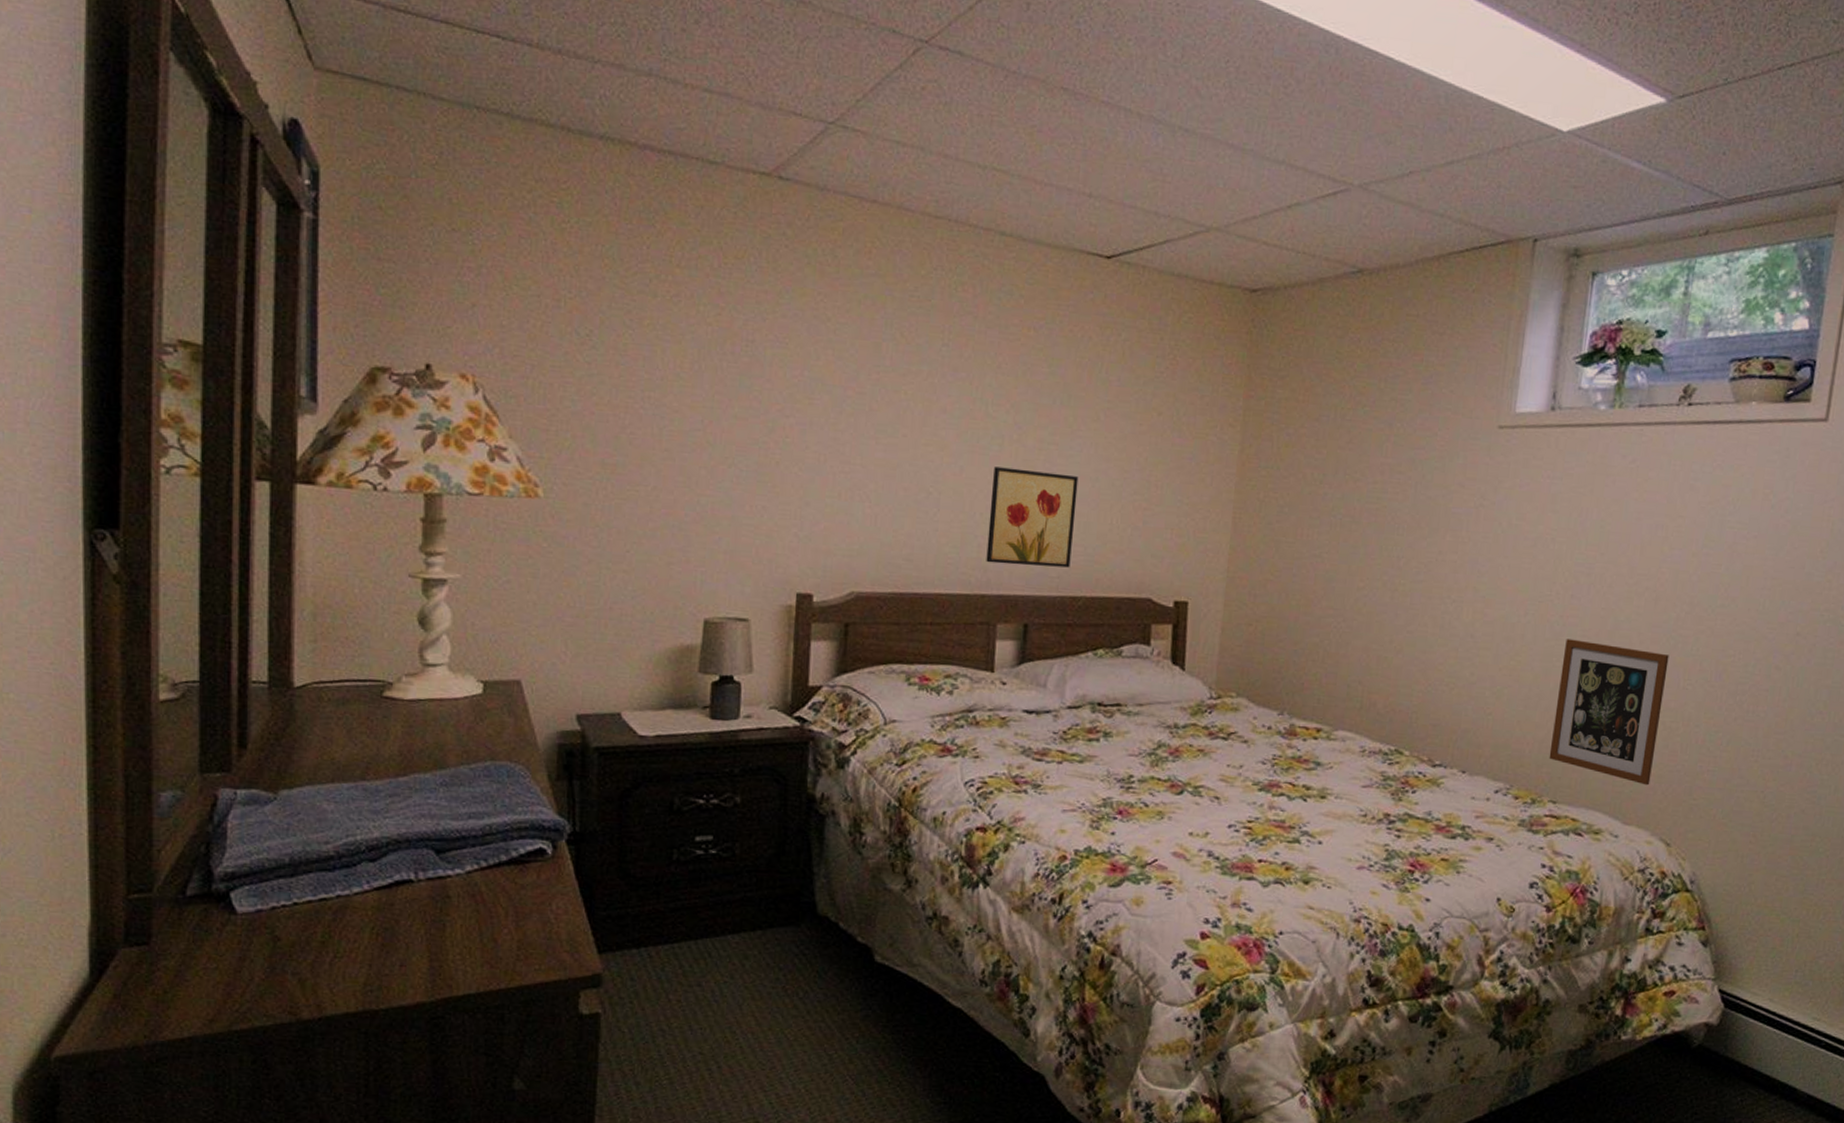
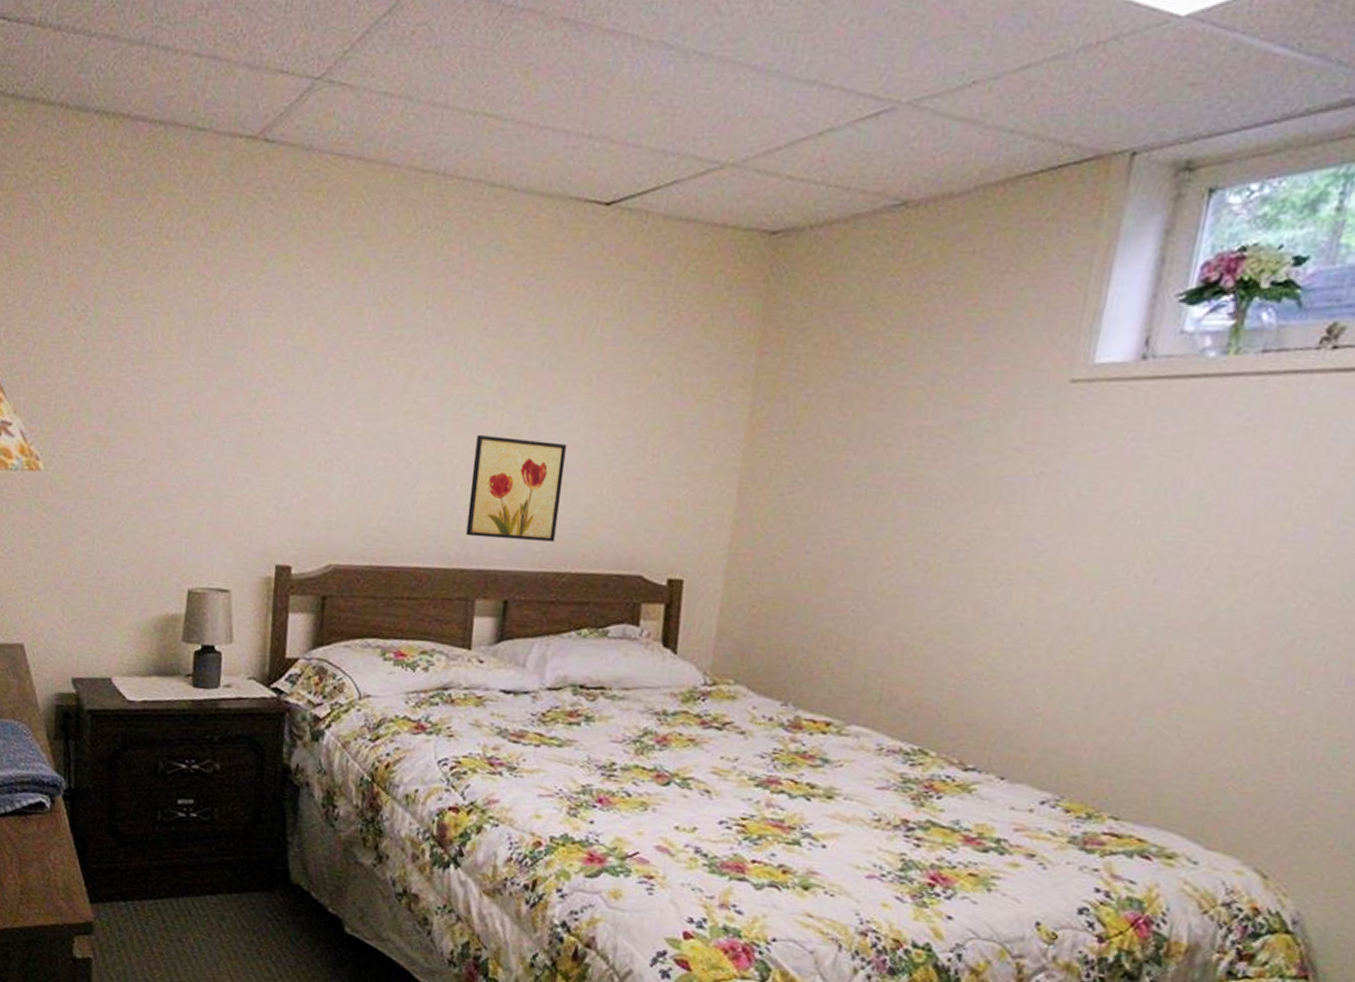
picture frame: present [1549,639,1669,786] -> none [1112,630,1283,806]

